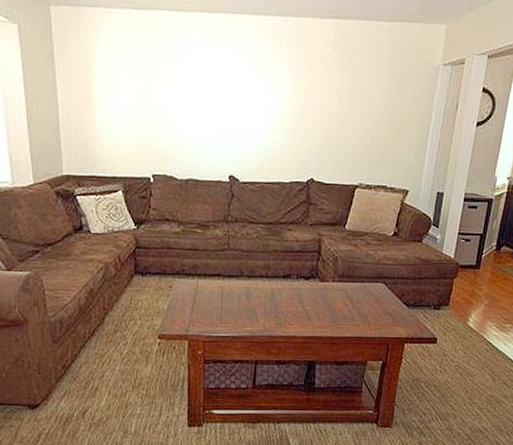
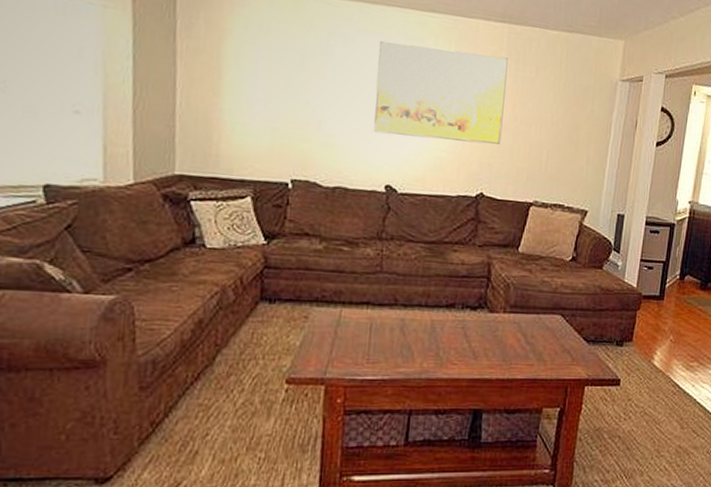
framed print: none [217,46,334,134] -> present [374,41,508,144]

